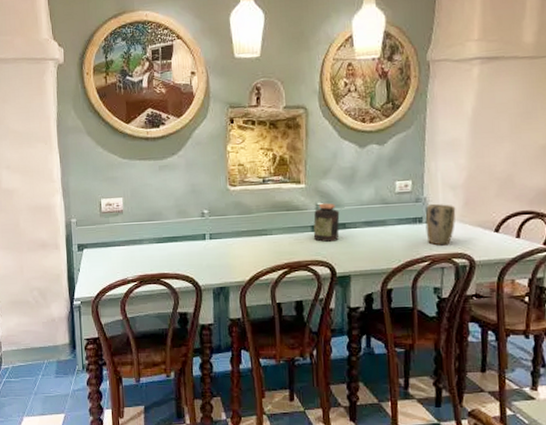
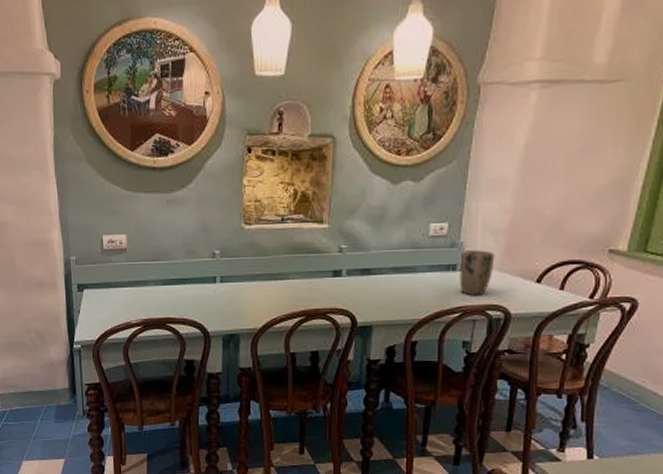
jar: present [313,203,340,242] -> none [334,245,365,289]

